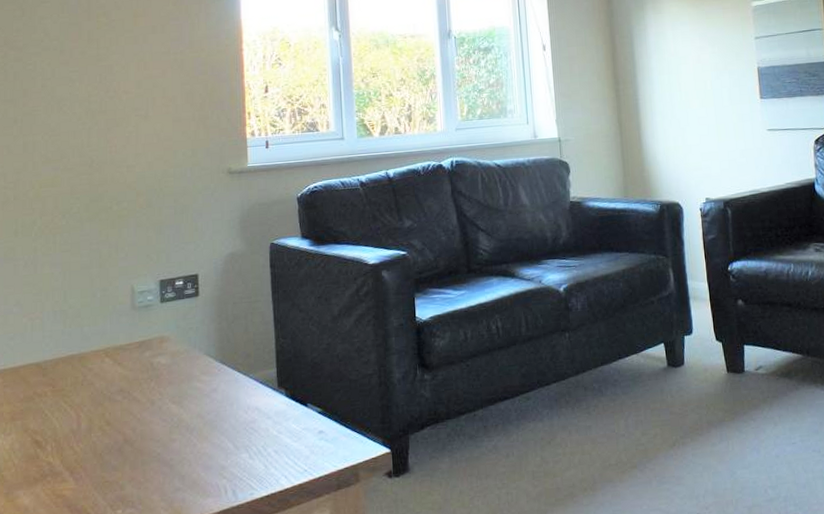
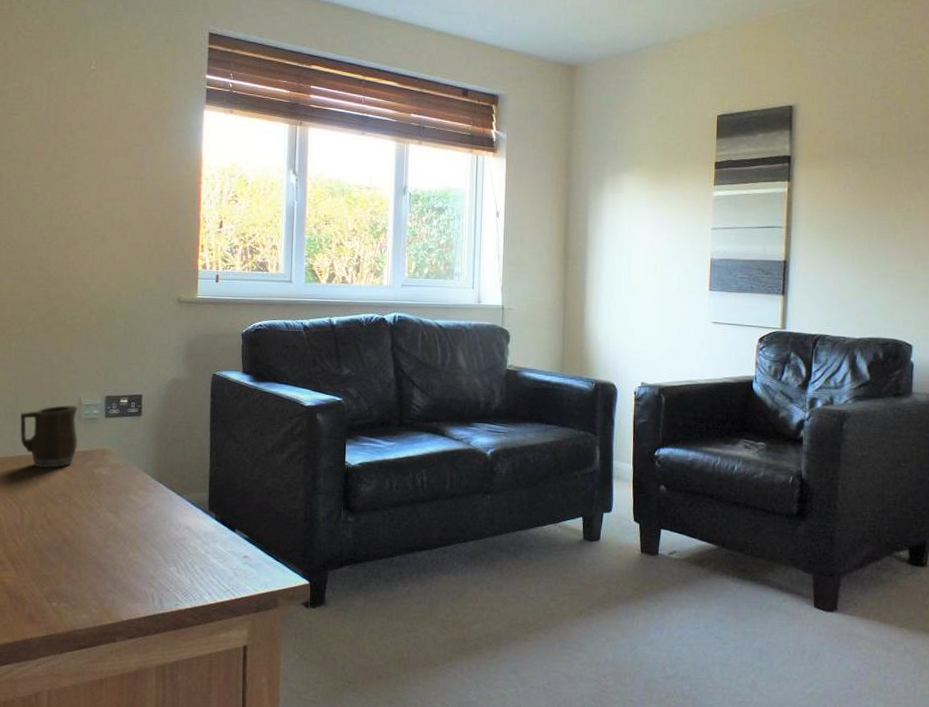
mug: none [70,294,133,366] -> present [20,405,78,469]

